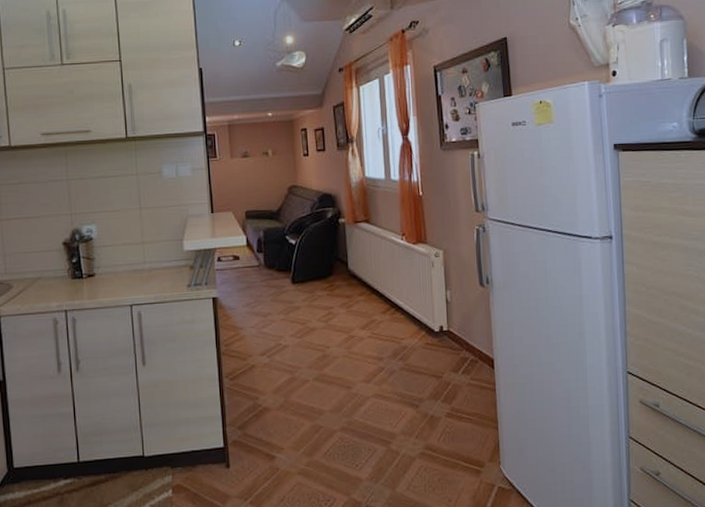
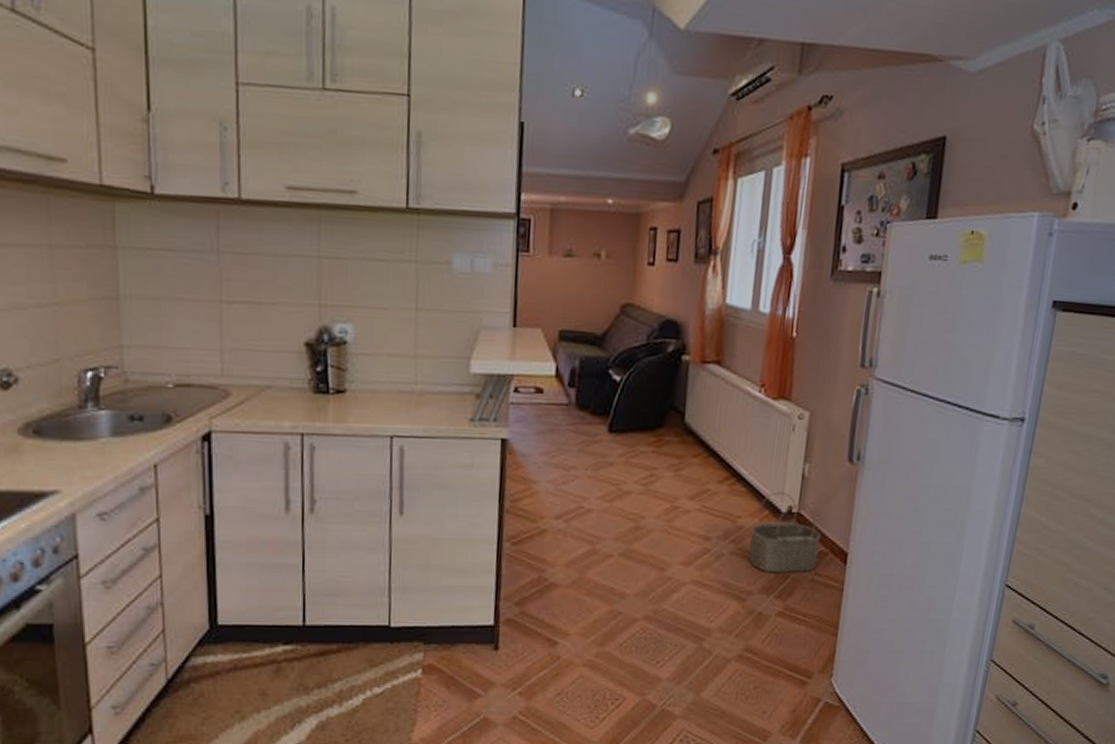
wicker basket: none [413,315,470,382] -> present [749,492,821,573]

